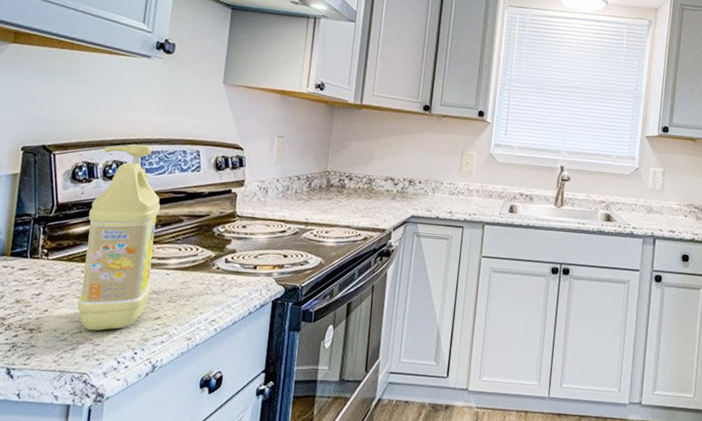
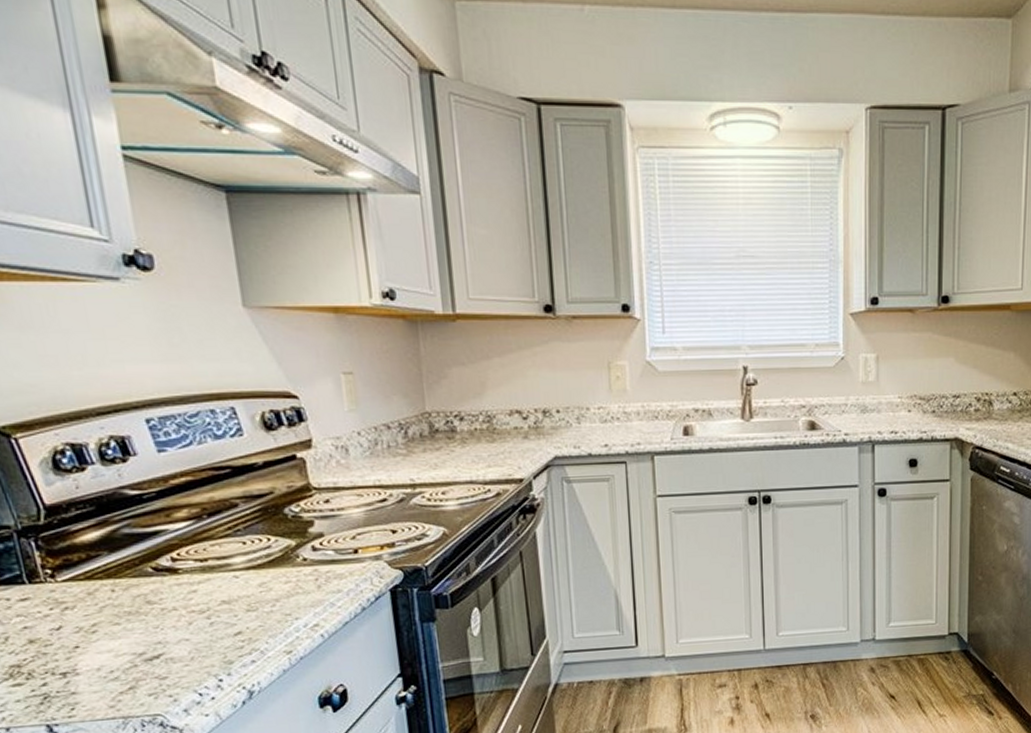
detergent: present [77,144,160,331] -> none [88,408,219,663]

